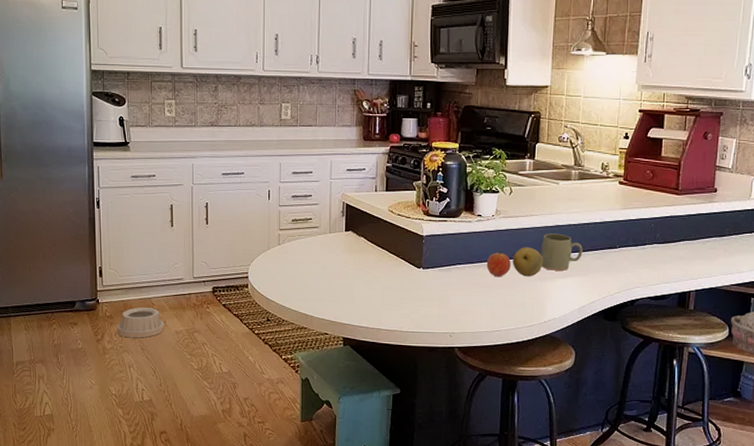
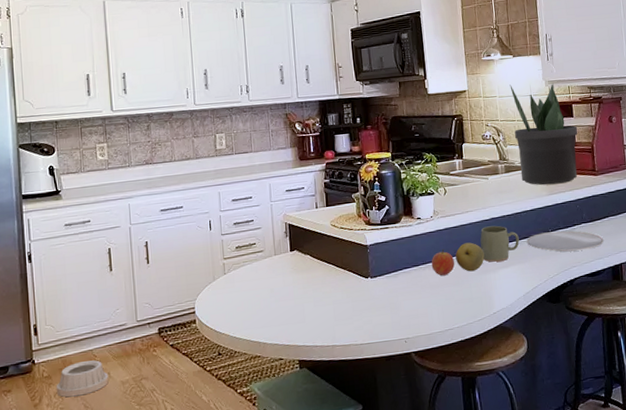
plate: none [590,248,676,272] -> present [526,230,605,252]
planter: none [594,85,667,199] -> present [509,82,578,186]

